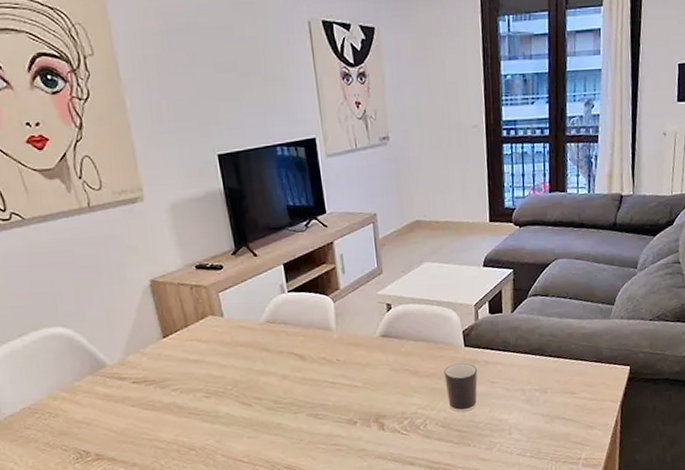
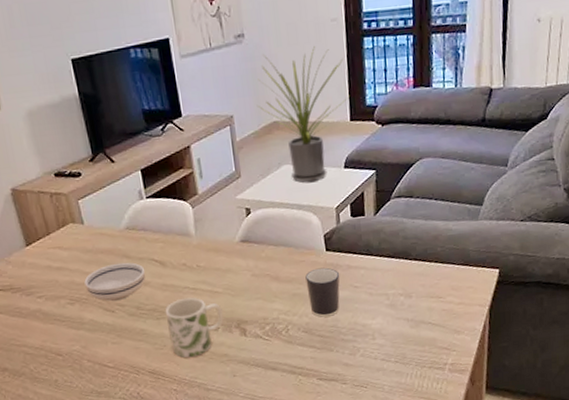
bowl: none [221,355,284,395] -> present [84,262,146,301]
mug: none [303,391,362,453] -> present [165,297,224,358]
house plant: none [399,151,490,280] -> present [256,46,350,183]

